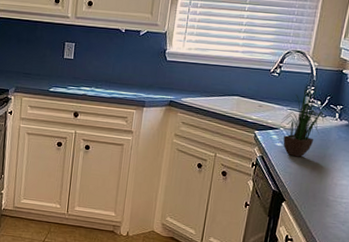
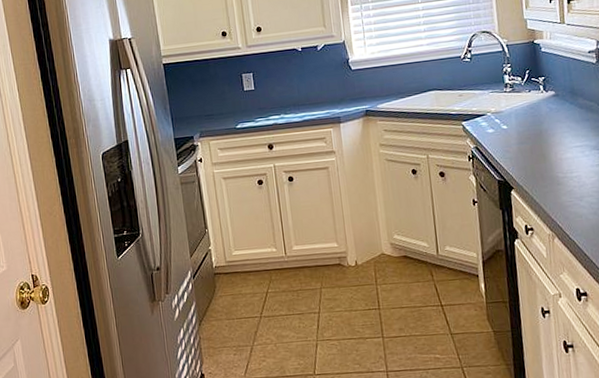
potted plant: present [280,74,329,157] -> none [485,52,535,140]

